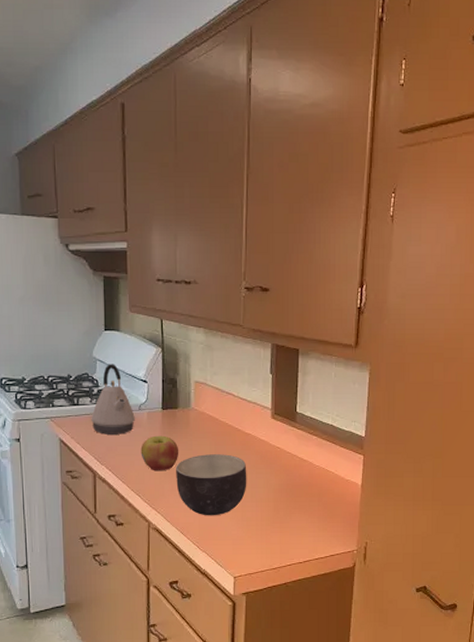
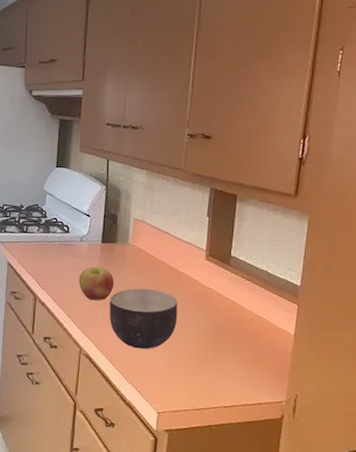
kettle: present [91,364,135,434] -> none [37,197,76,263]

